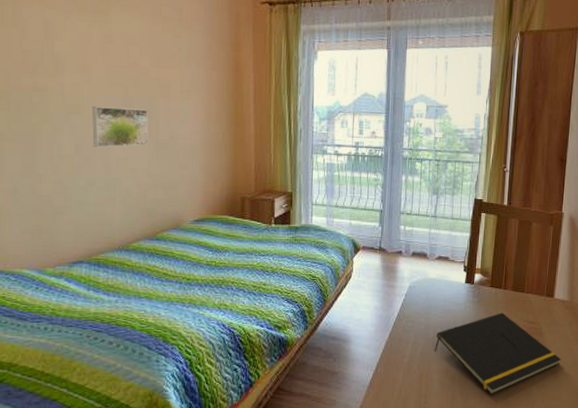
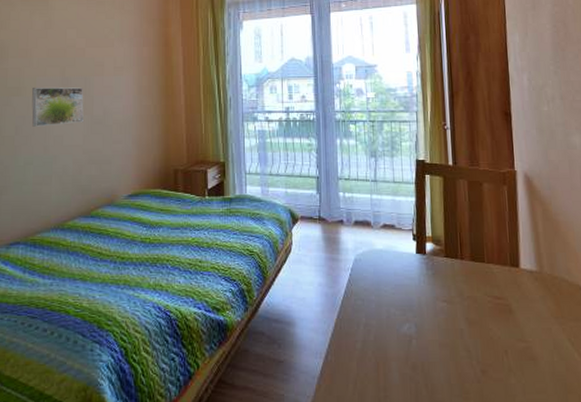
notepad: present [434,312,562,395] -> none [389,287,540,388]

